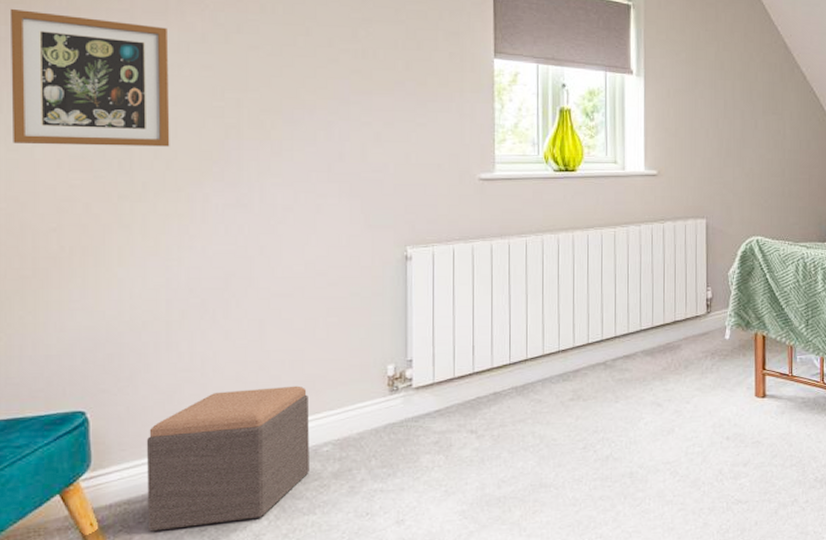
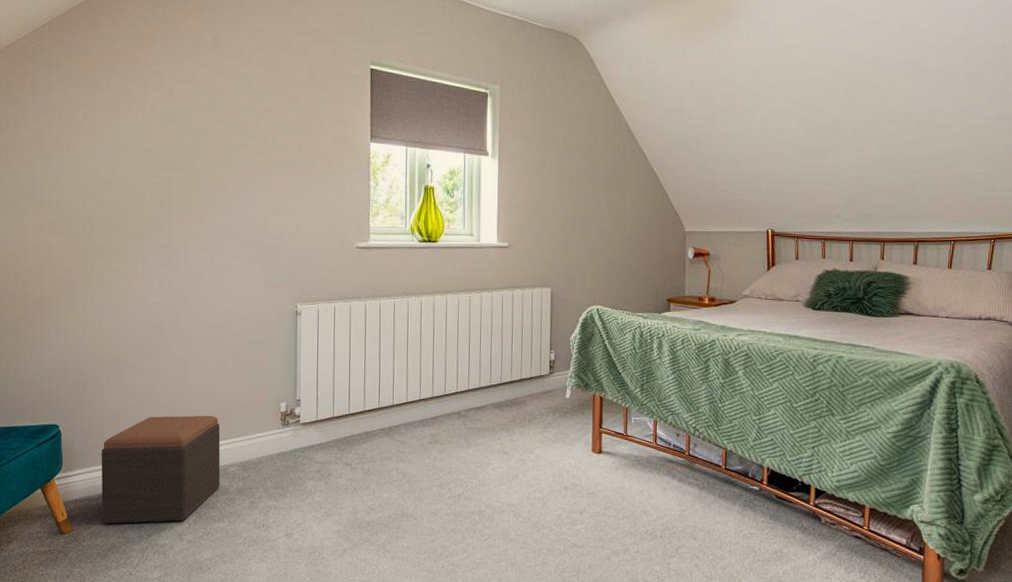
picture frame: present [9,8,170,147] -> none [8,104,120,216]

